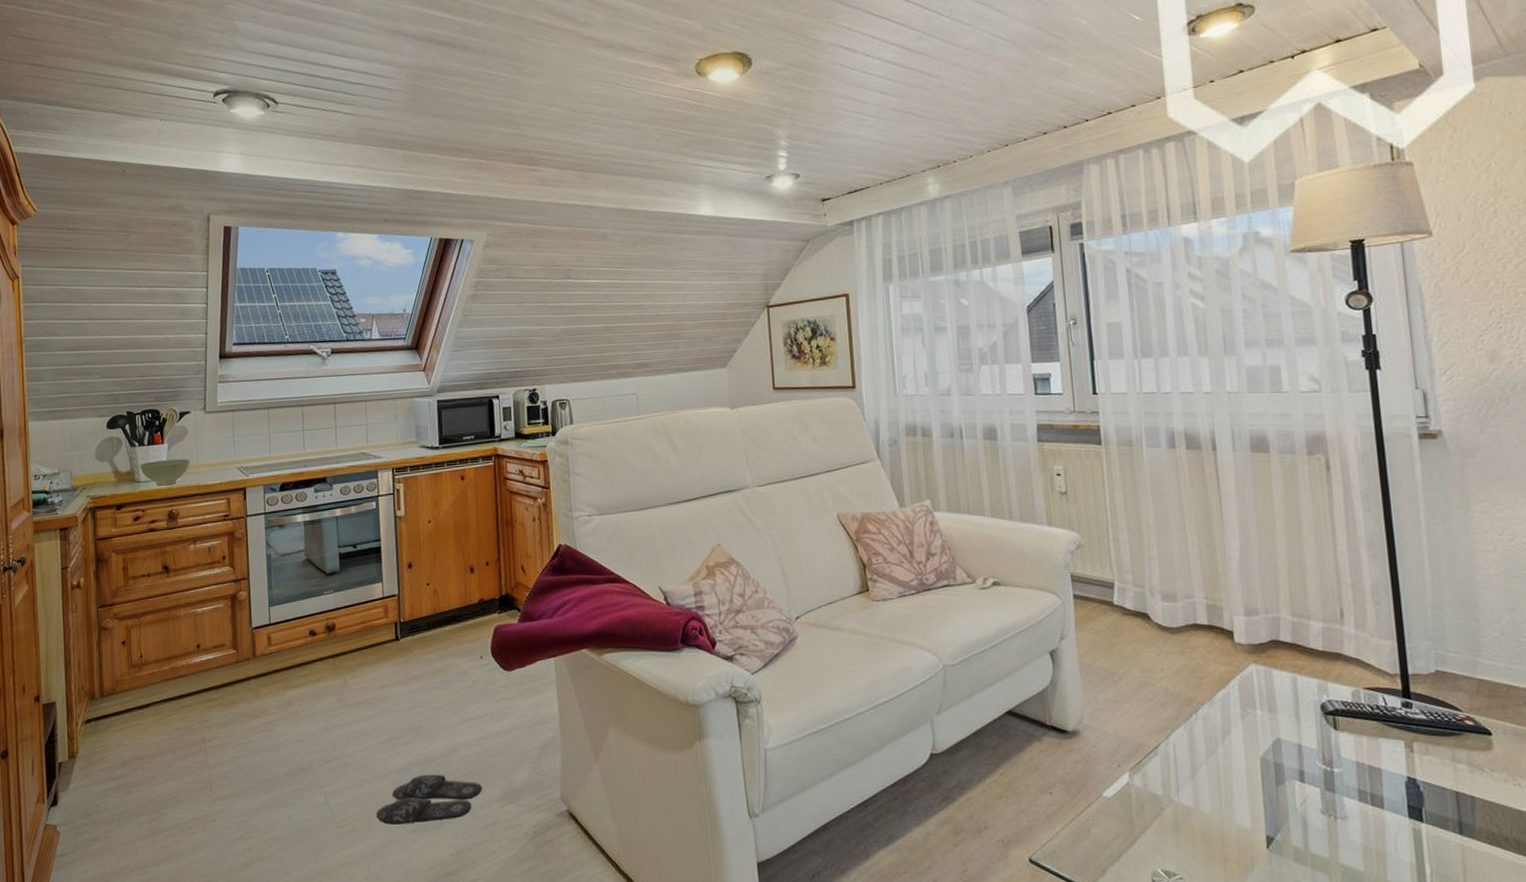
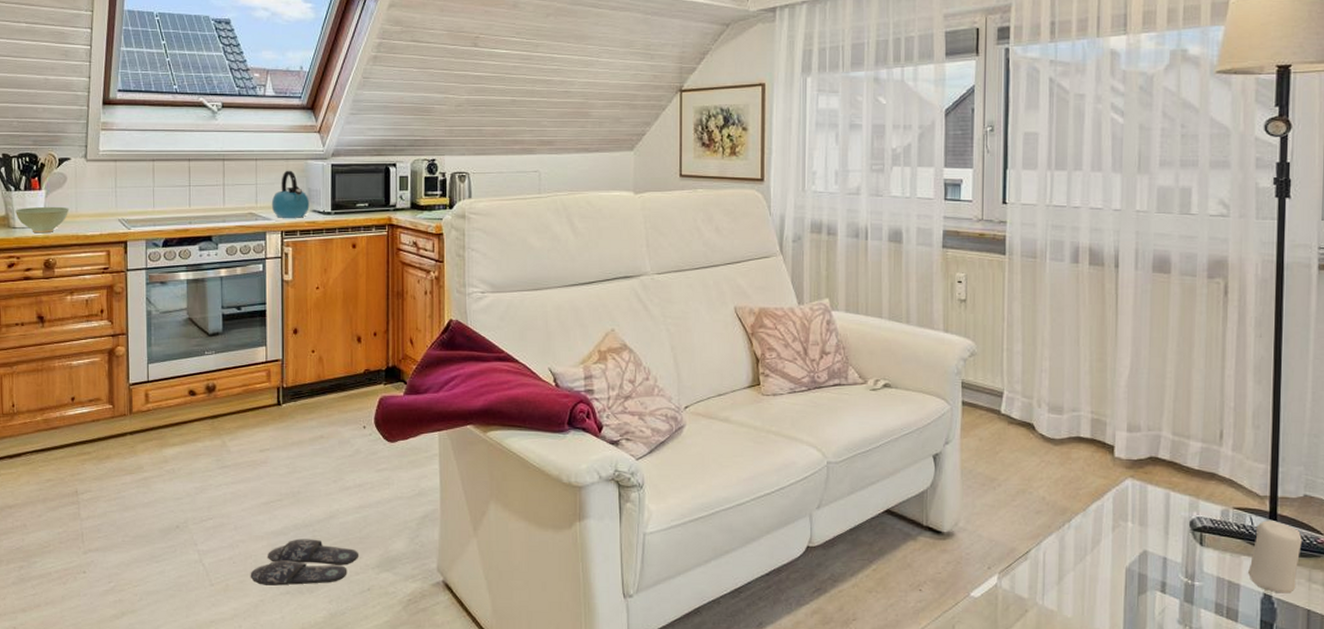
kettle: none [381,408,418,456] -> present [271,170,310,218]
candle: none [1388,699,1441,776] -> present [1248,520,1302,594]

